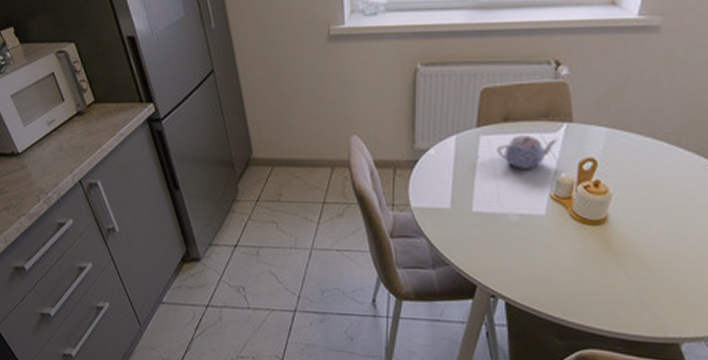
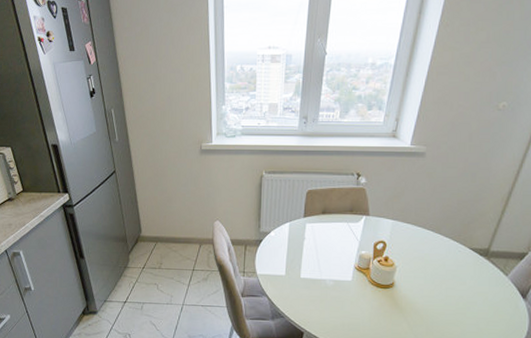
teapot: present [497,135,558,169] -> none [318,224,360,248]

